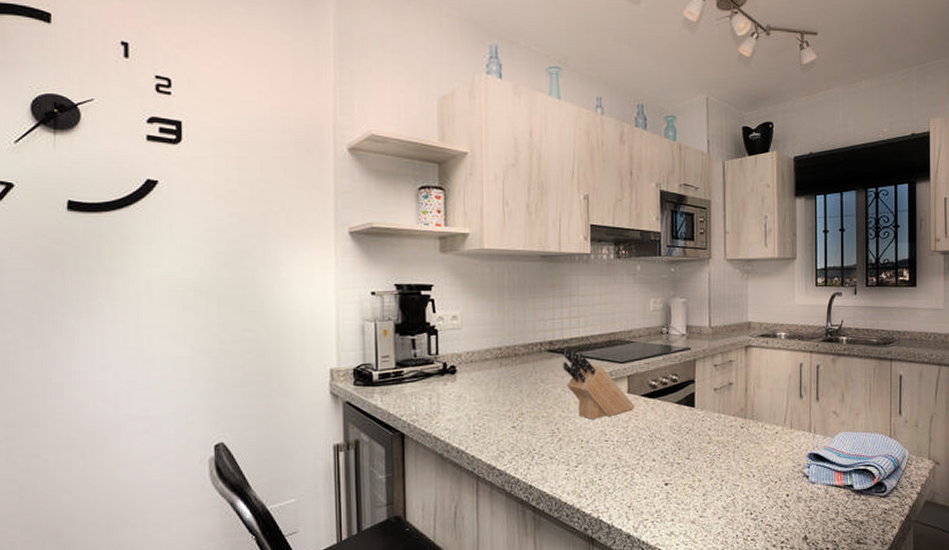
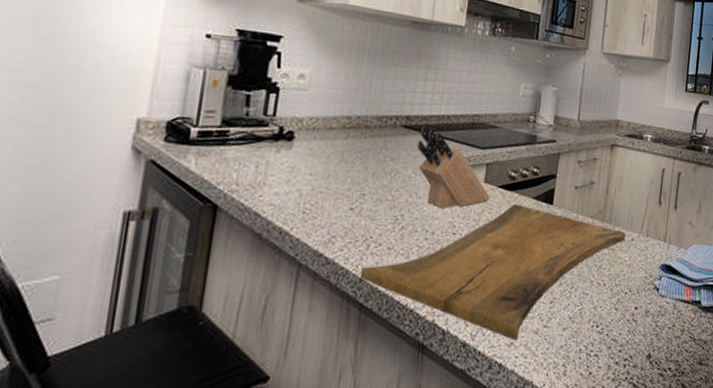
cutting board: none [530,409,770,530] -> present [360,203,626,340]

